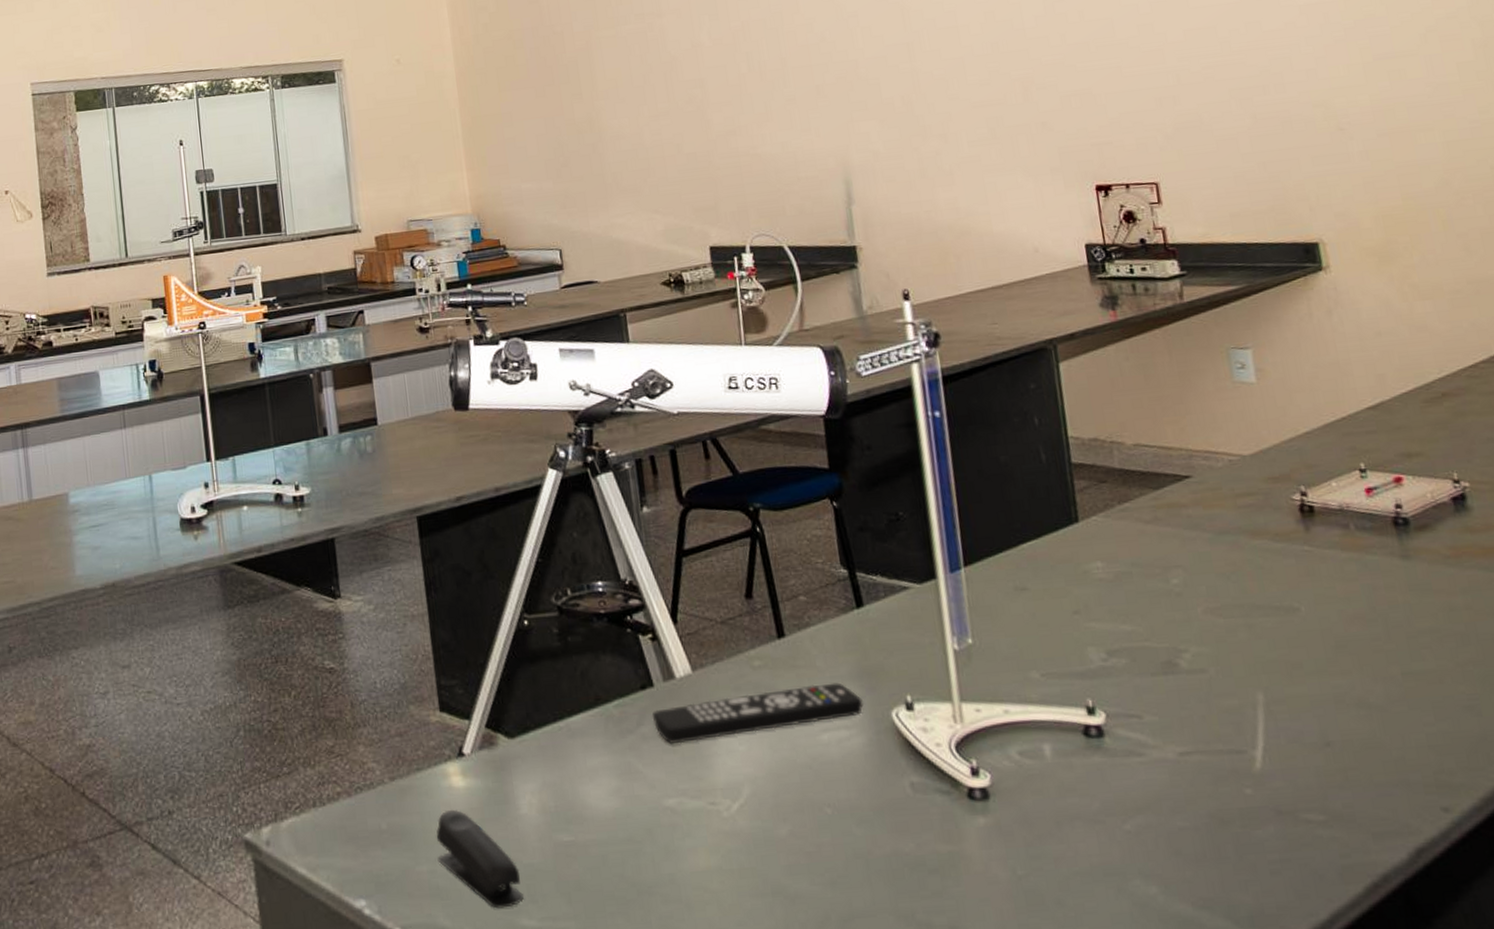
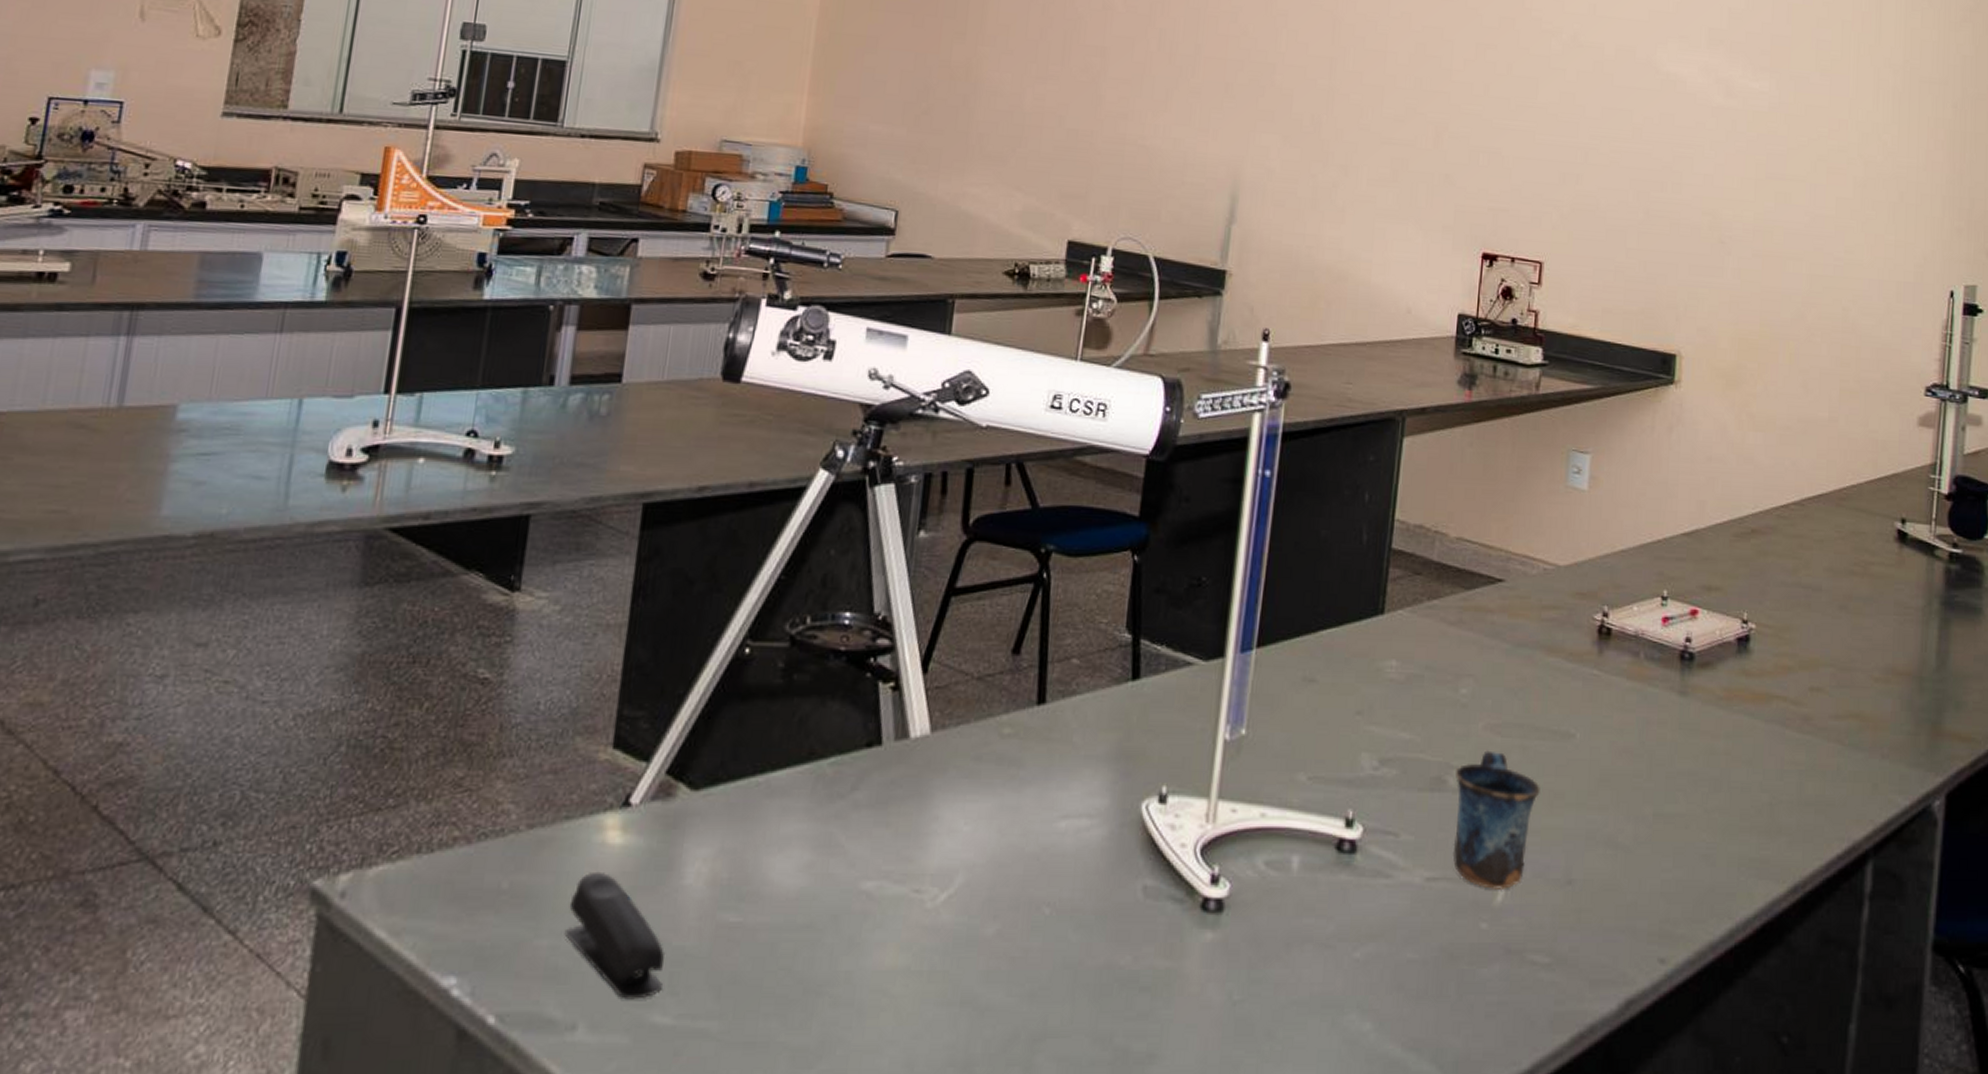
remote control: present [651,682,863,745] -> none [871,762,1114,817]
mug: none [1184,632,1278,758] -> present [1452,750,1540,889]

